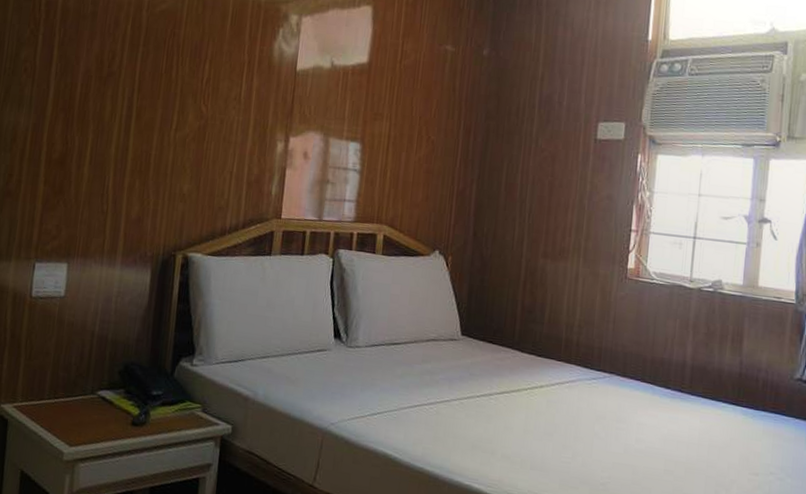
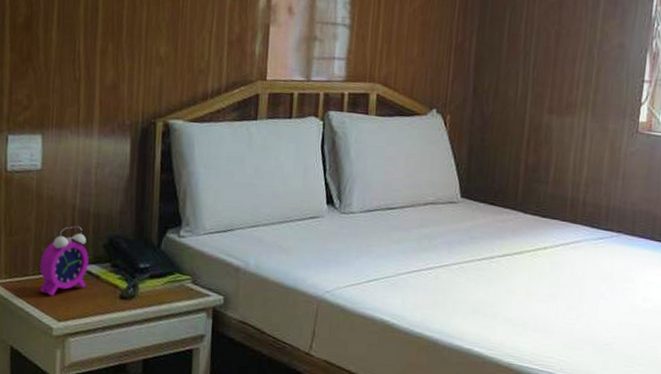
alarm clock: none [54,352,104,421] -> present [40,226,89,296]

